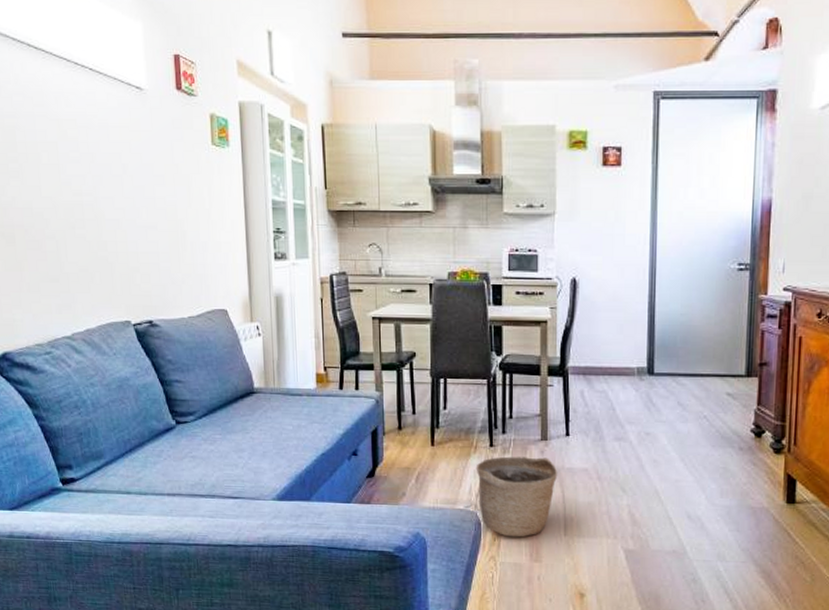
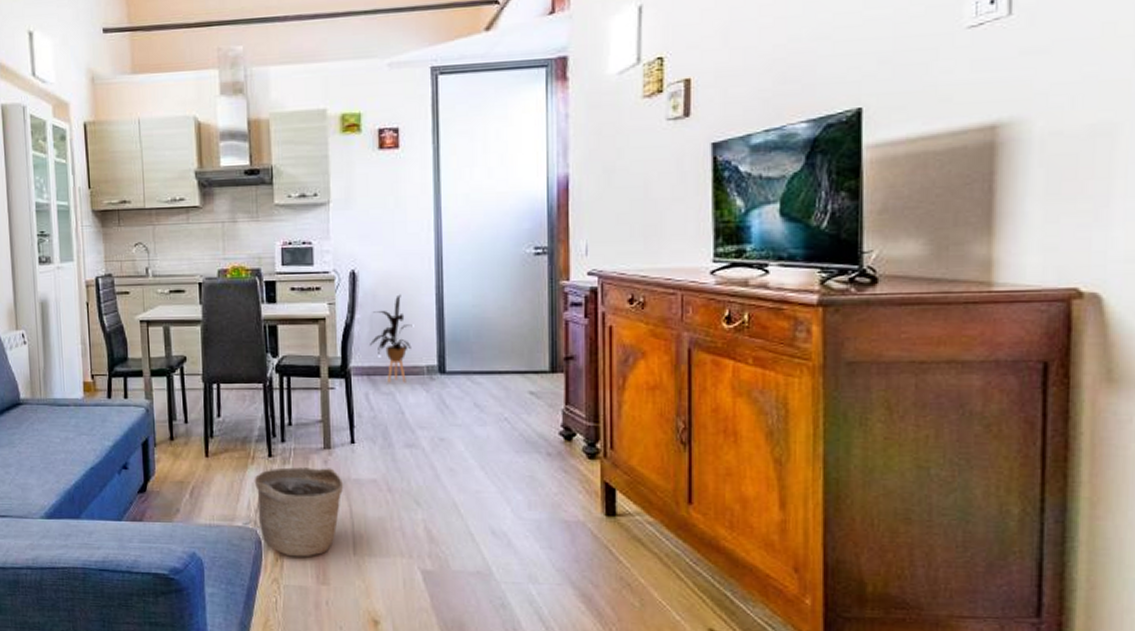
house plant: none [587,301,626,382] -> present [370,294,413,383]

